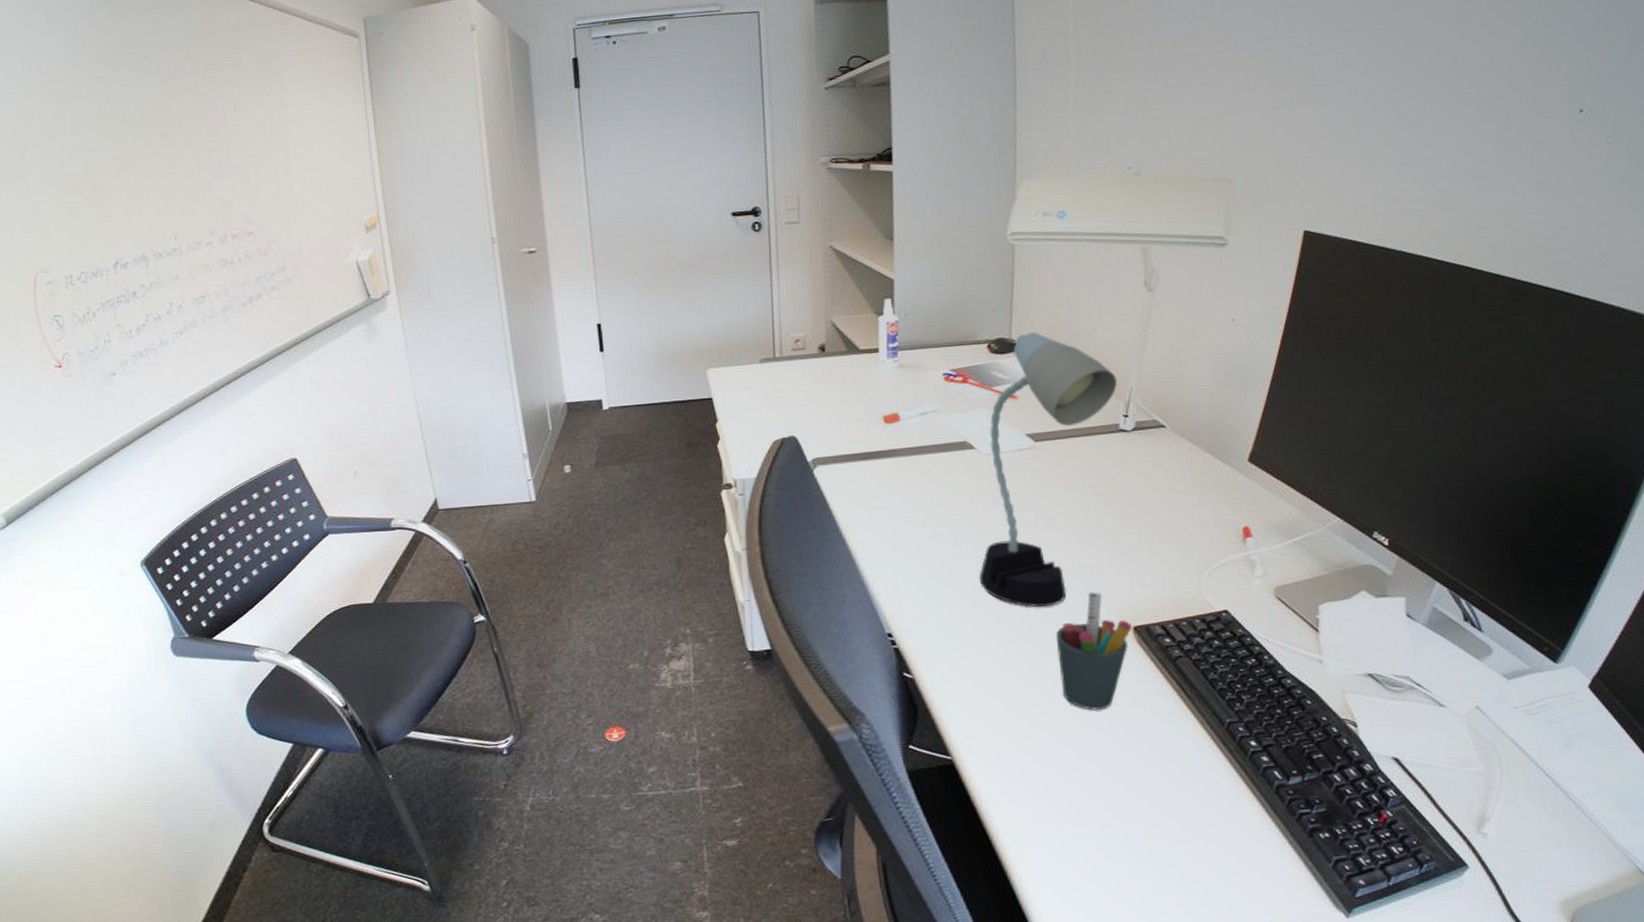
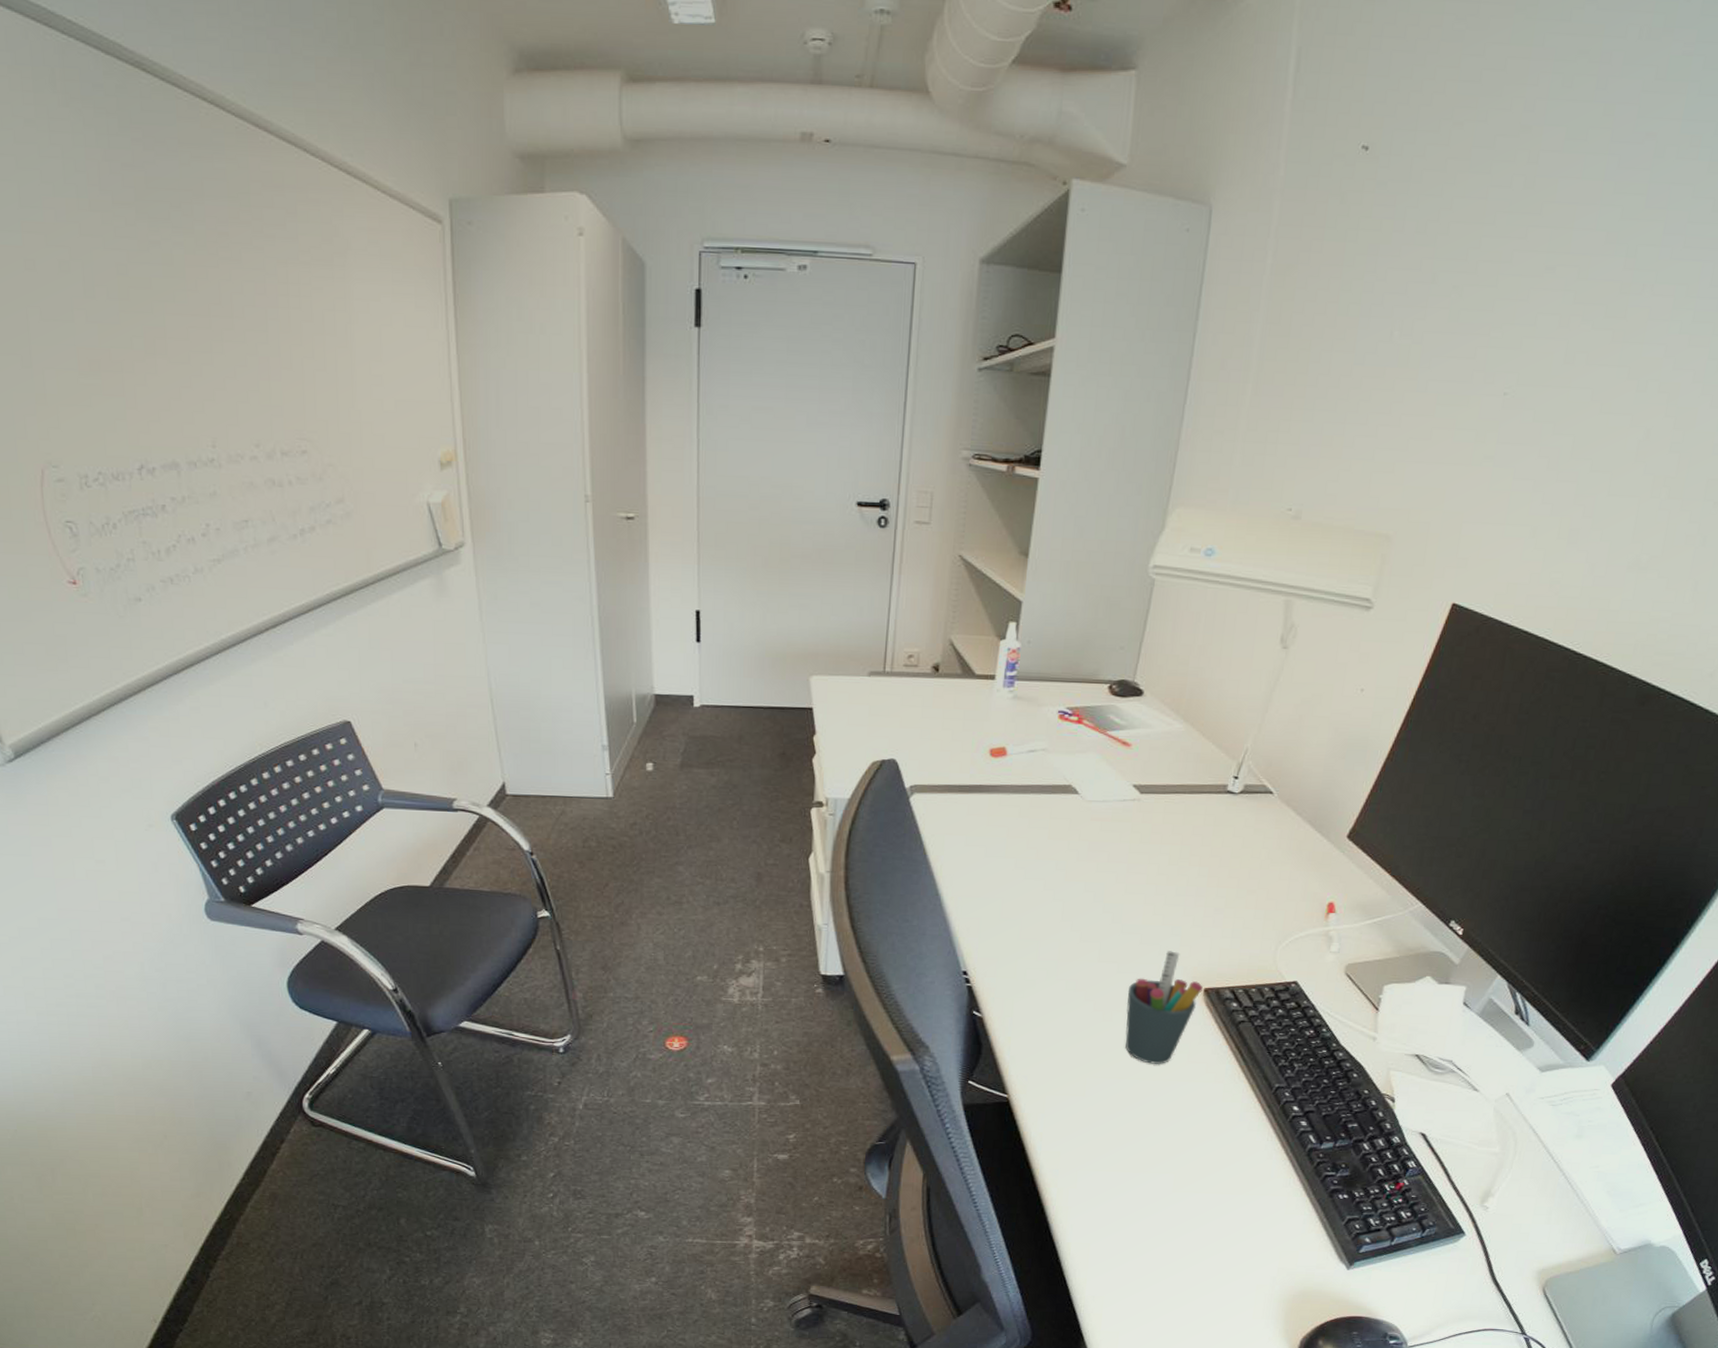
desk lamp: present [980,332,1118,607] -> none [1063,677,1234,961]

